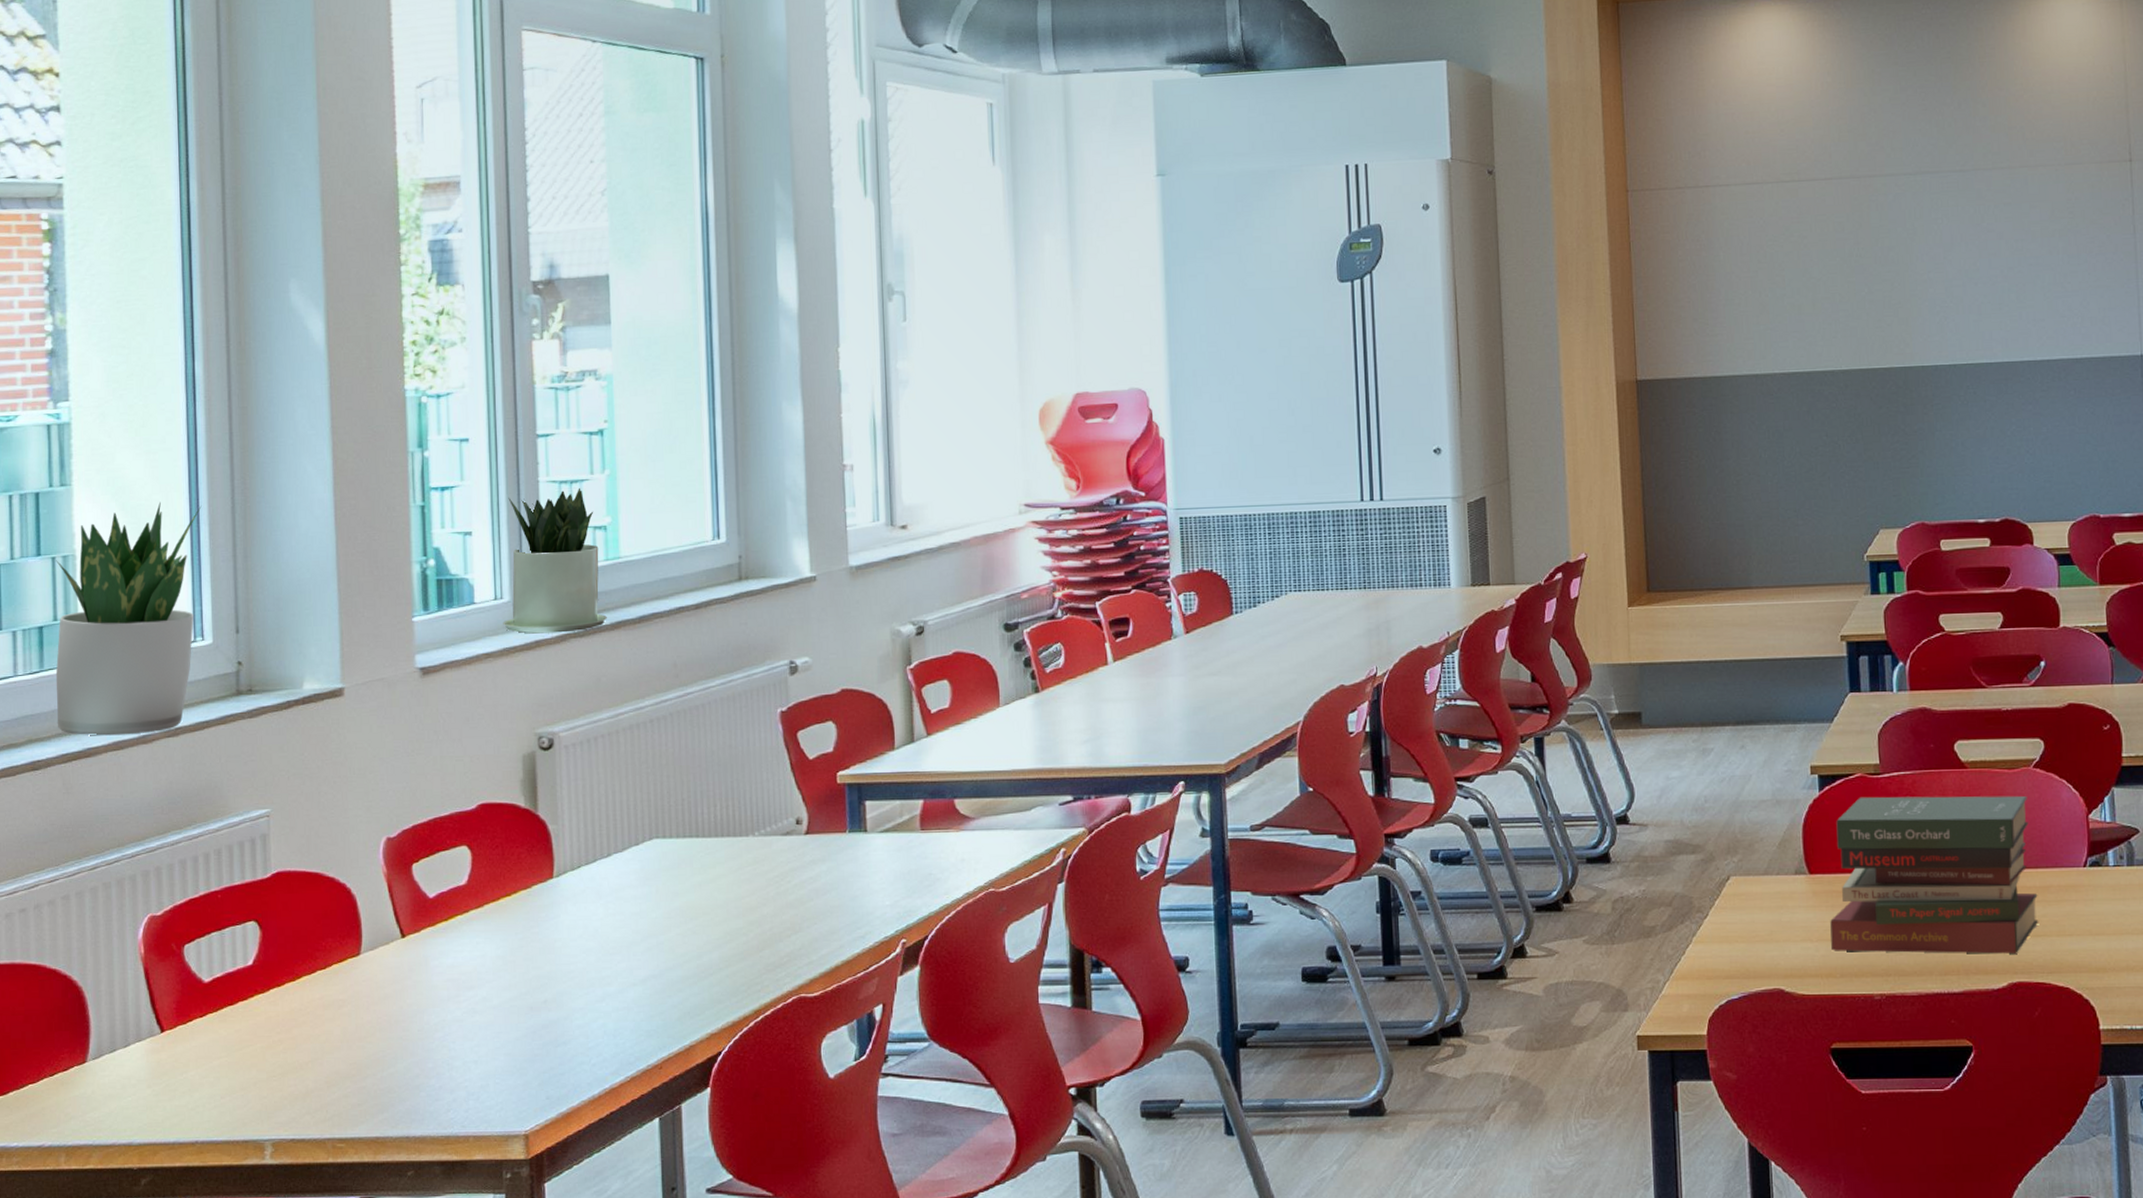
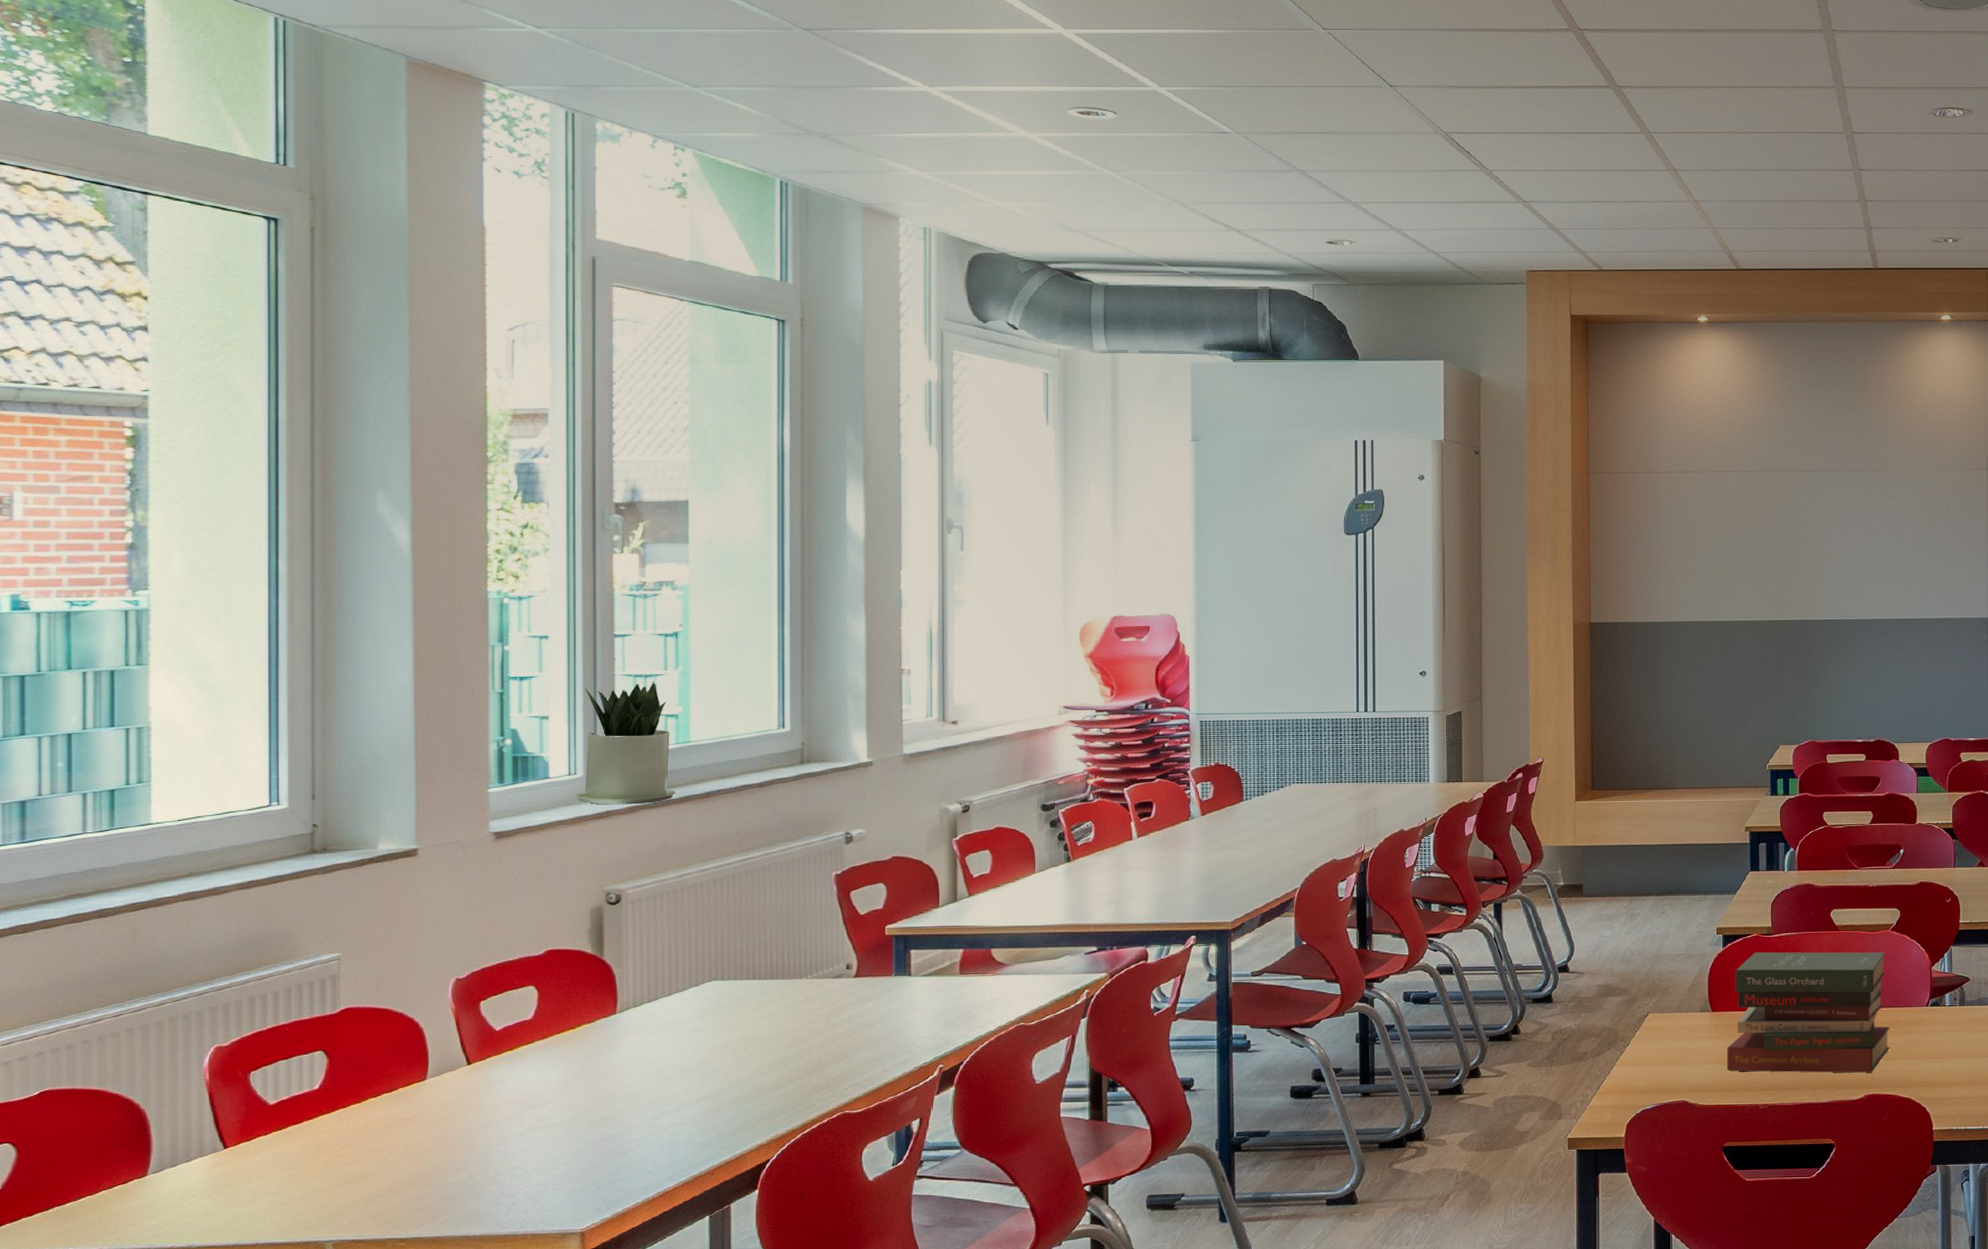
planter: present [55,502,202,736] -> none [126,682,281,888]

